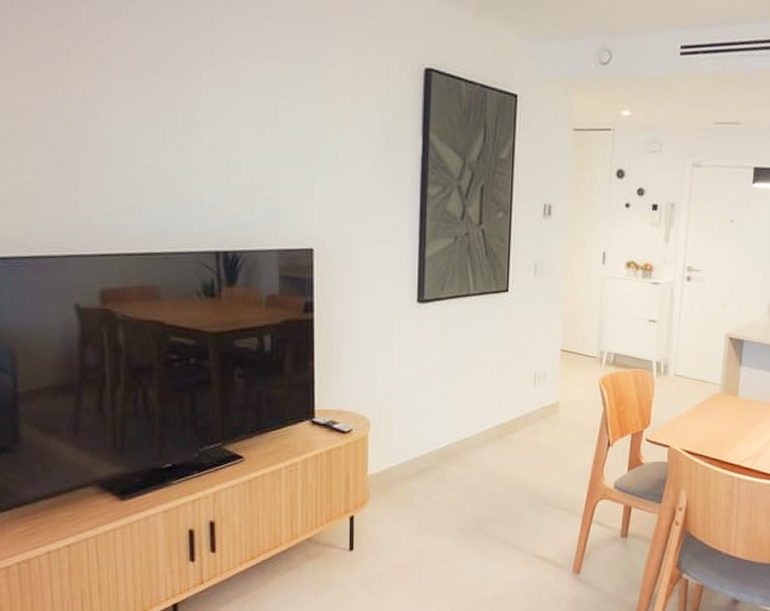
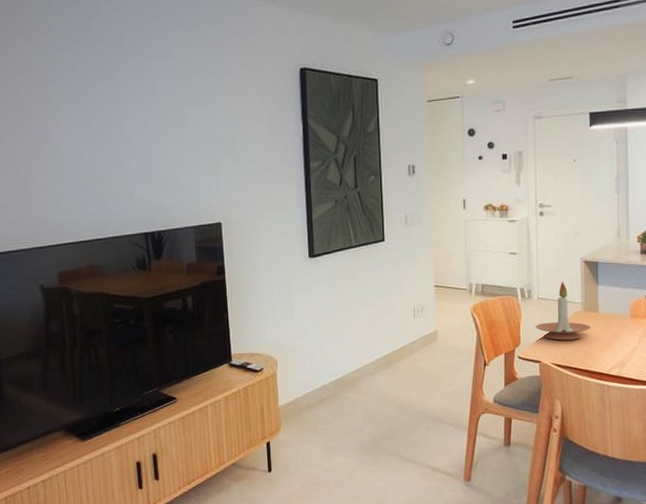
candle holder: none [668,358,728,425] -> present [535,282,591,341]

